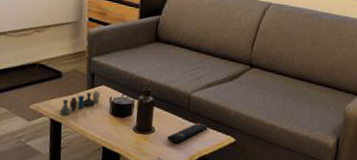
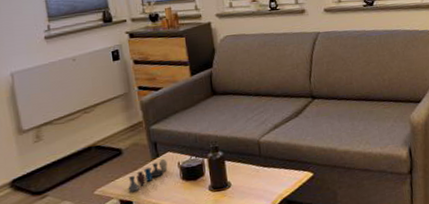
remote control: present [166,122,209,143] -> none [244,165,284,193]

